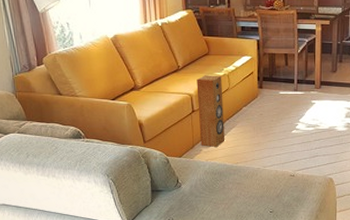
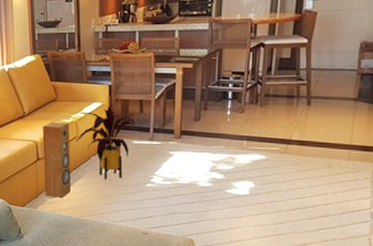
house plant: none [228,59,286,129] -> present [75,106,141,180]

